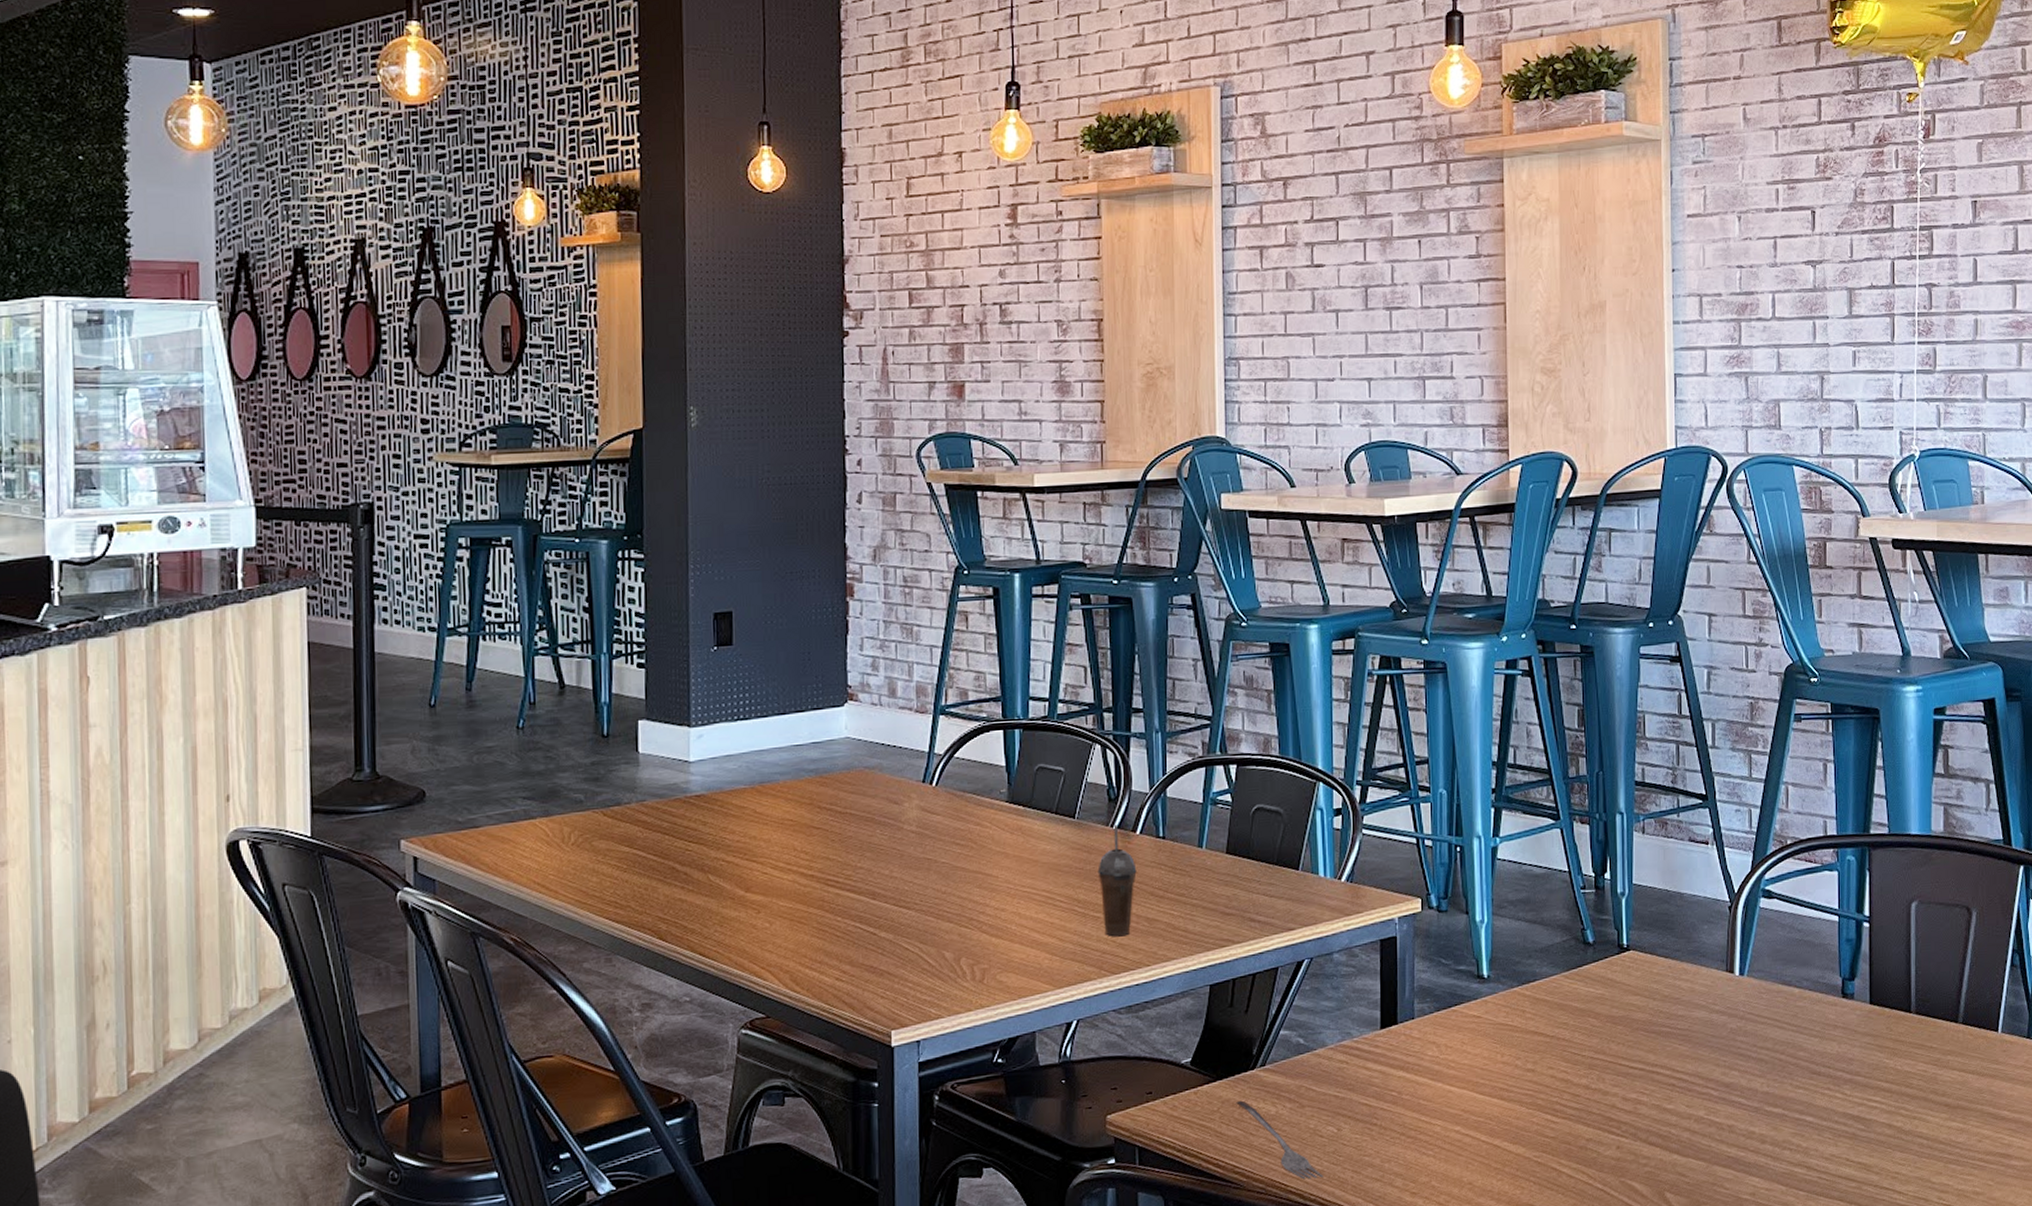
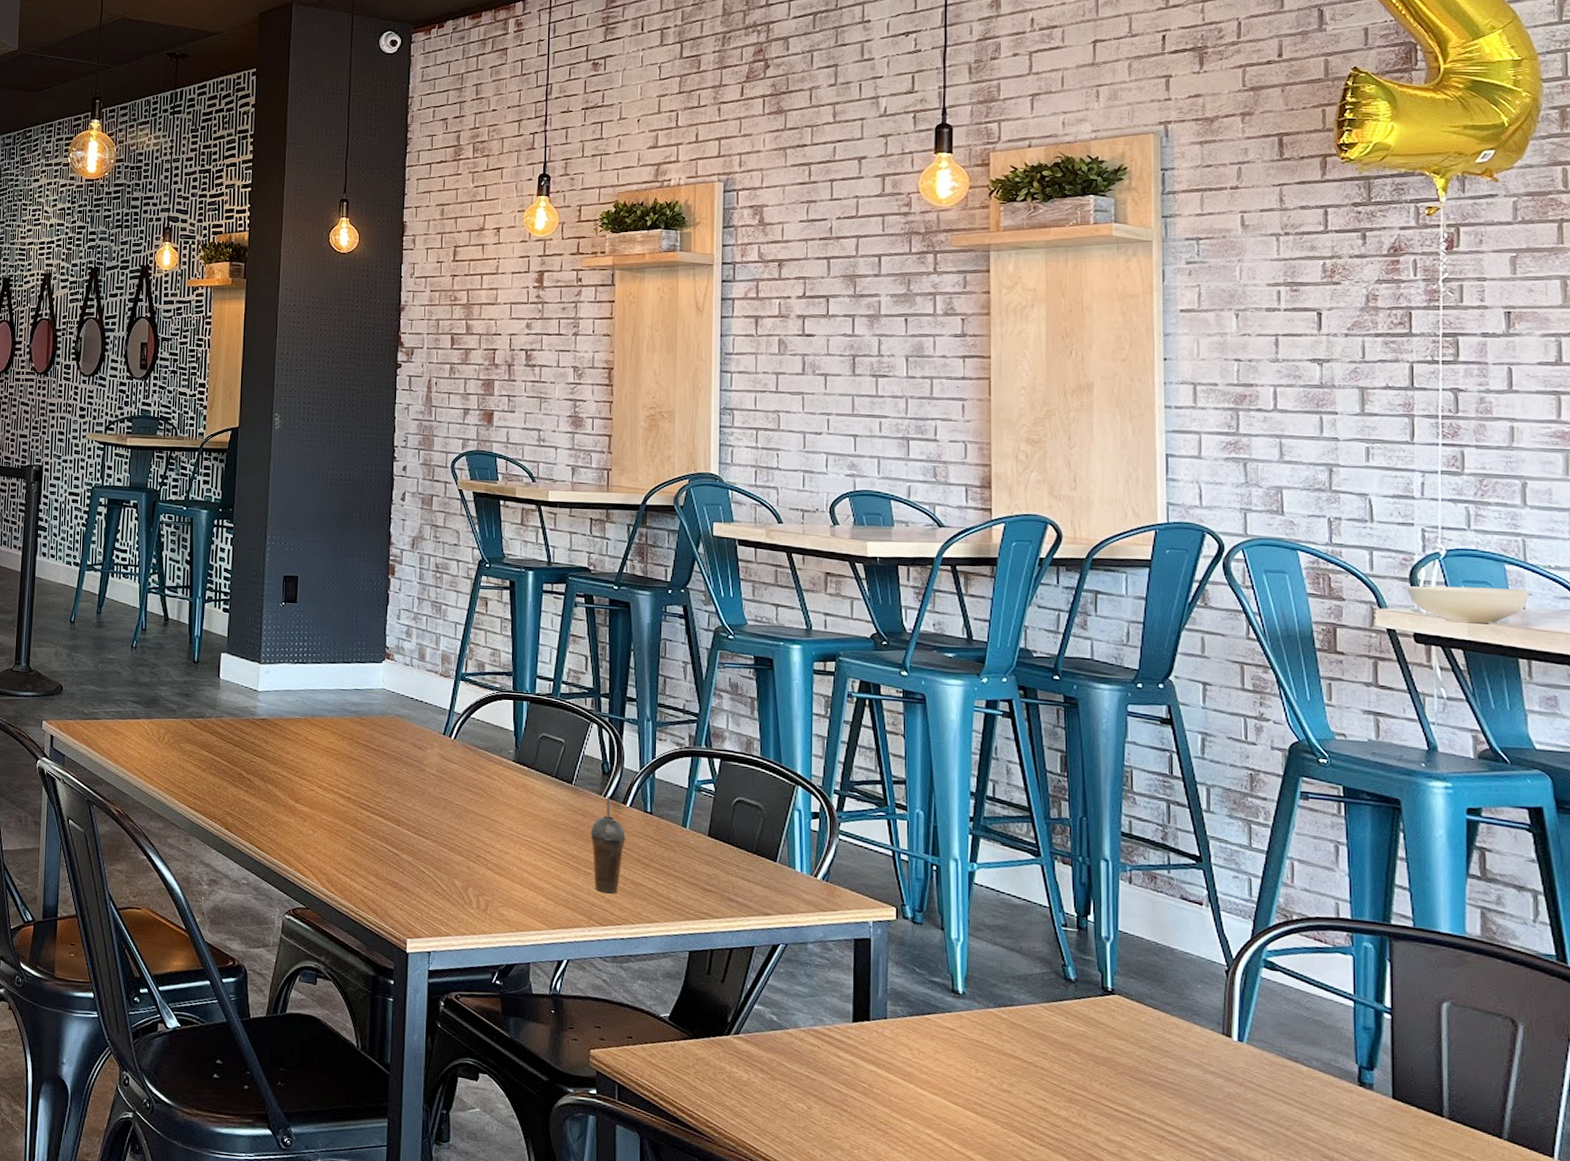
fork: present [1236,1100,1323,1180] -> none [710,1061,793,1150]
bowl: none [1885,484,1989,524] -> present [1405,585,1531,624]

